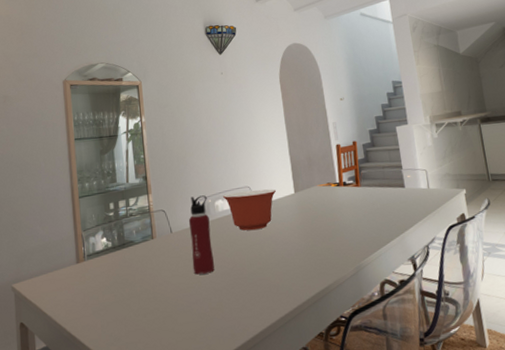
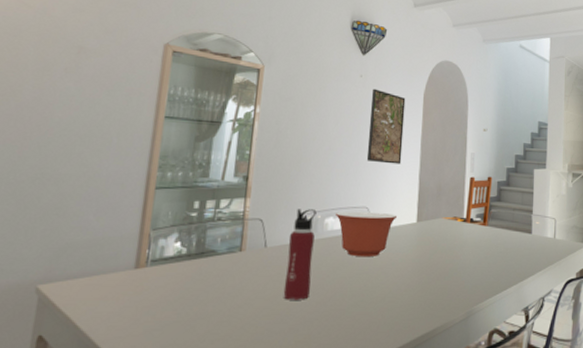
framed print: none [233,82,271,146] -> present [366,88,406,165]

